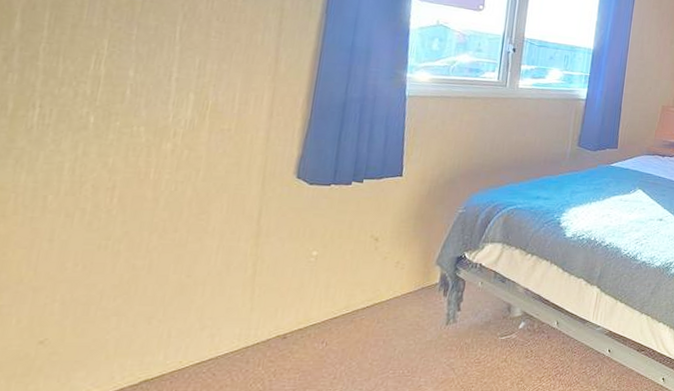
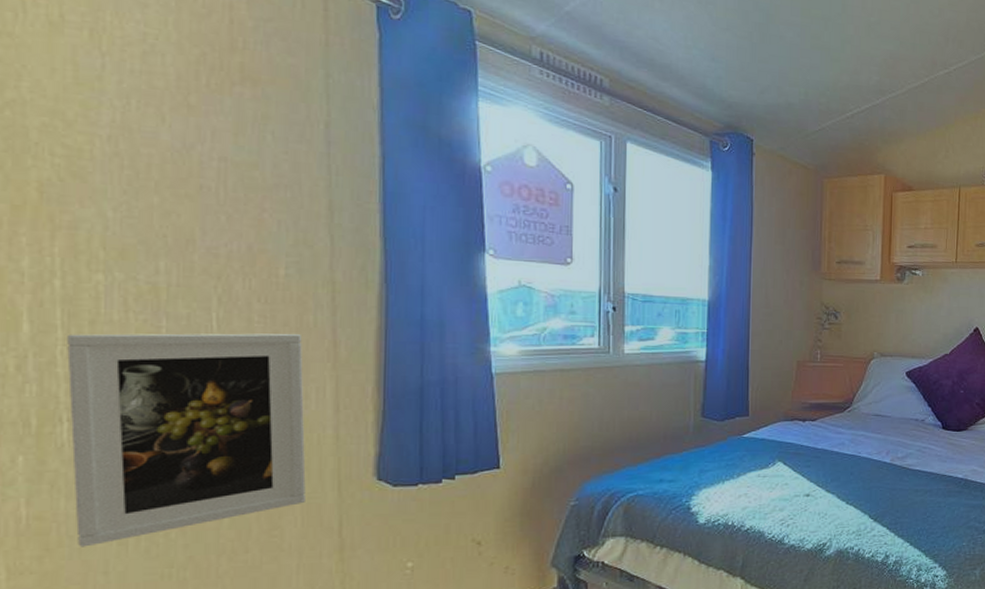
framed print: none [30,34,250,217] -> present [67,333,306,547]

